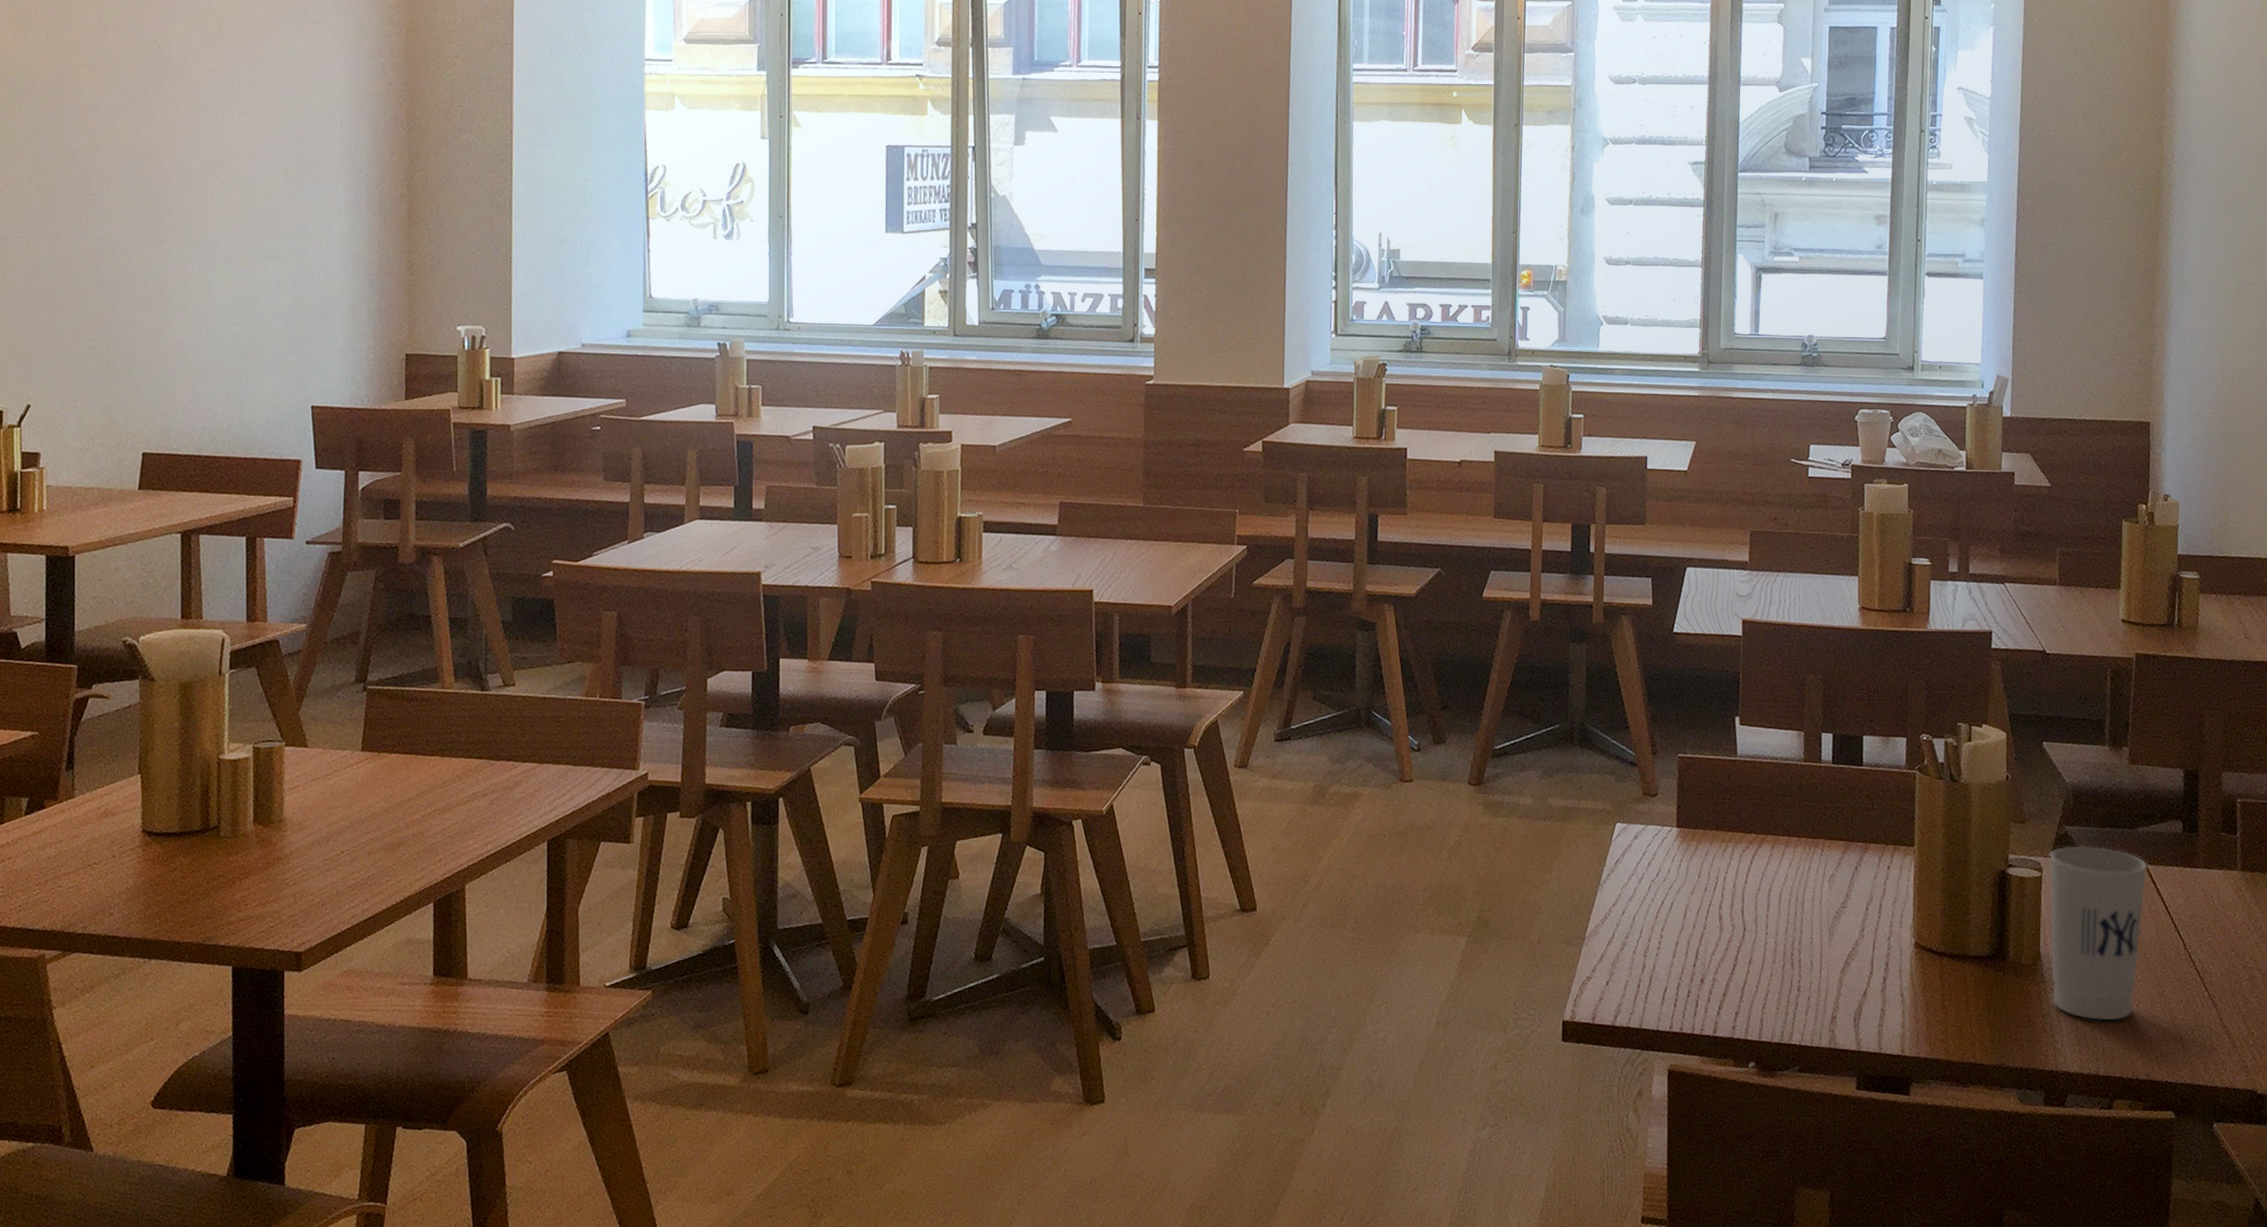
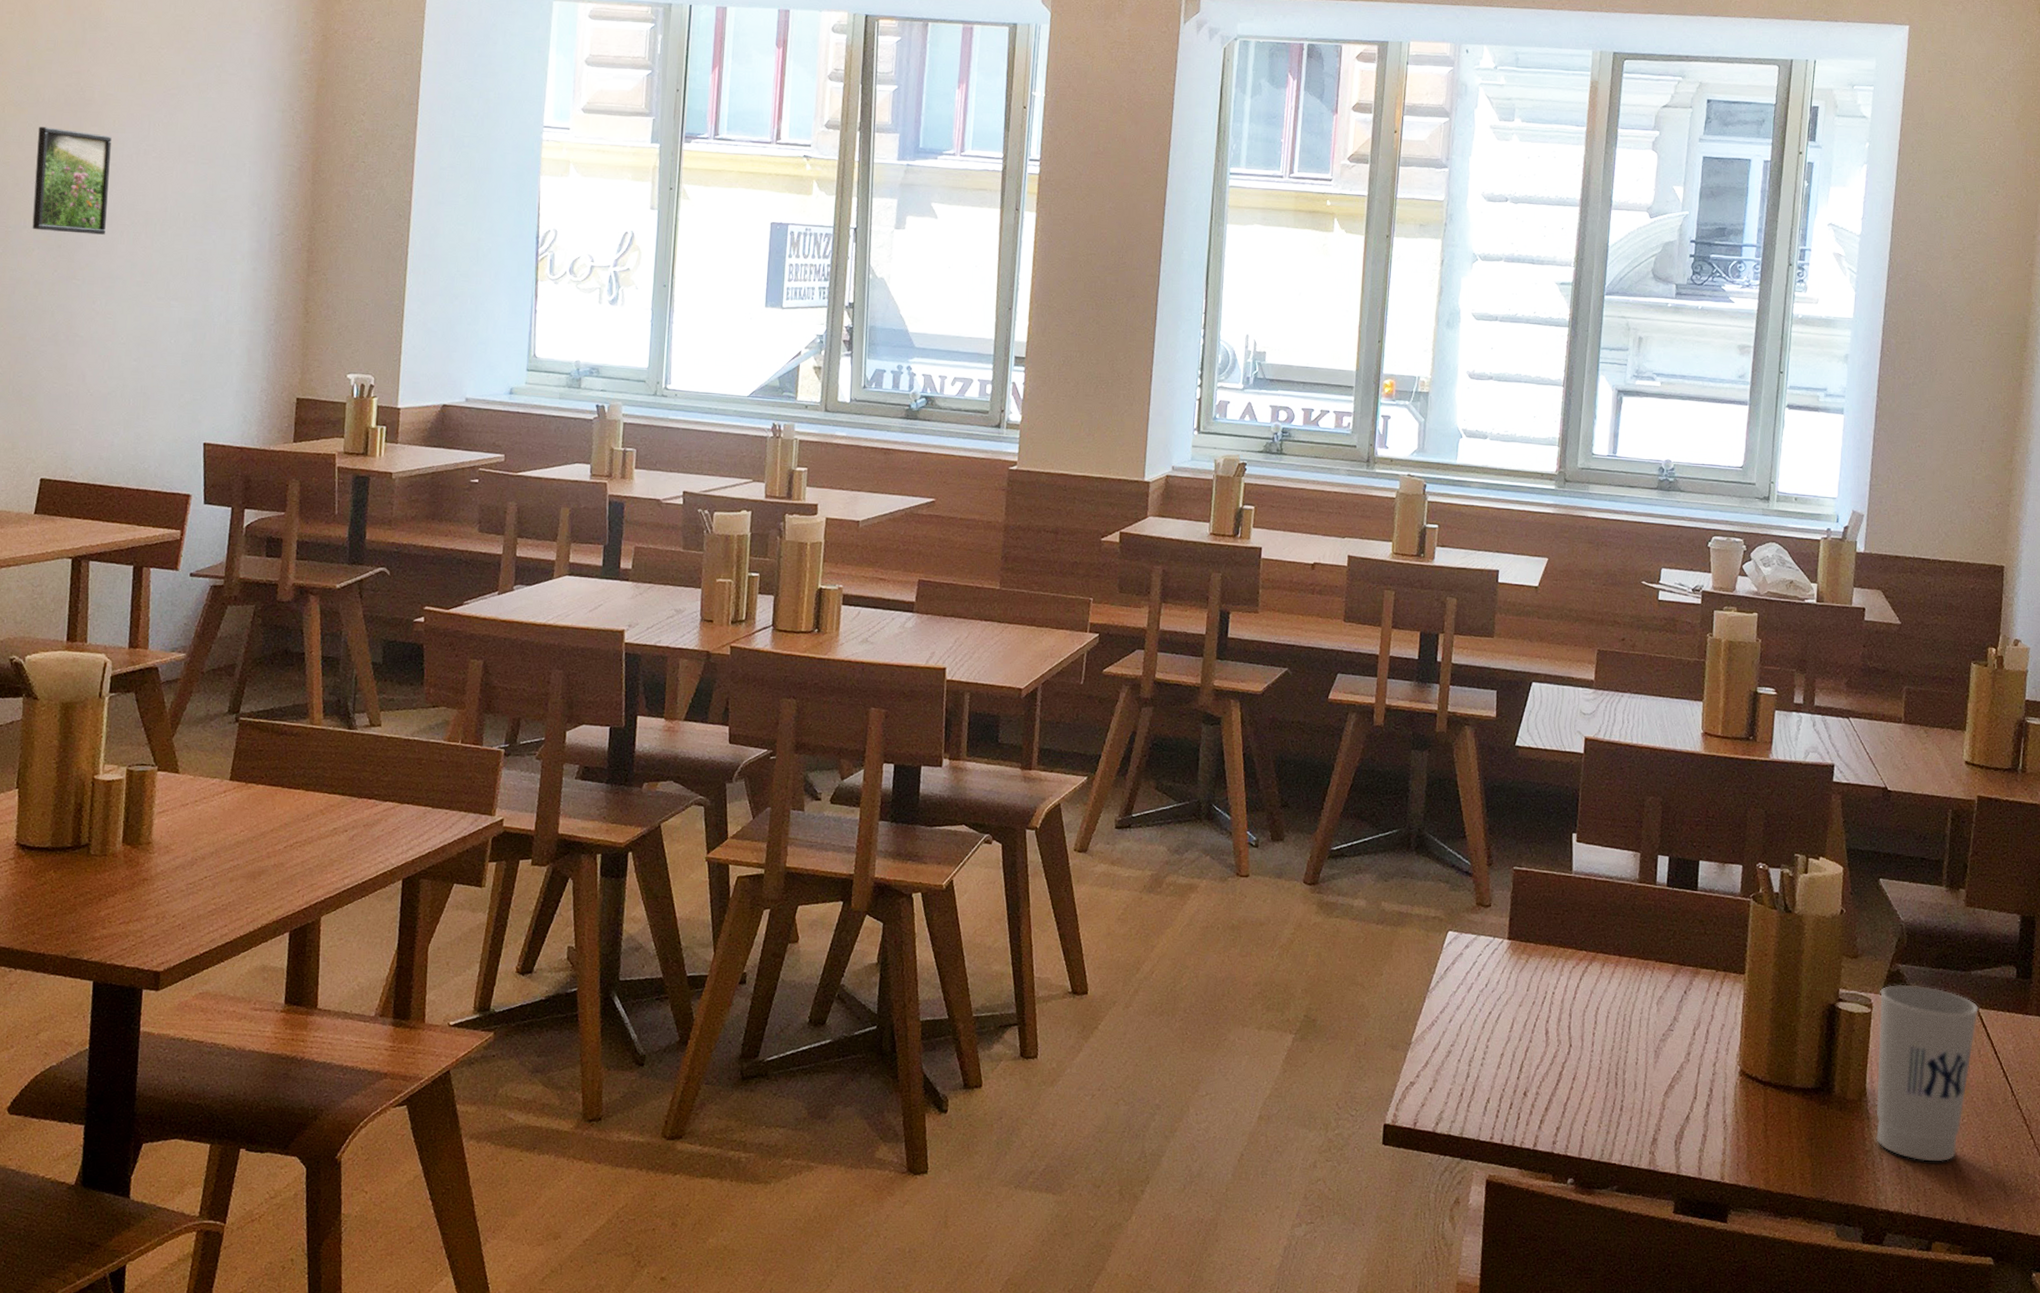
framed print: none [116,88,194,197] -> present [32,127,112,235]

